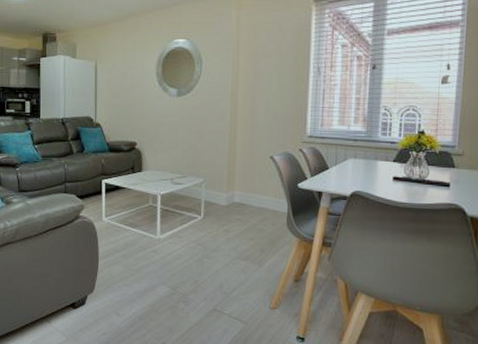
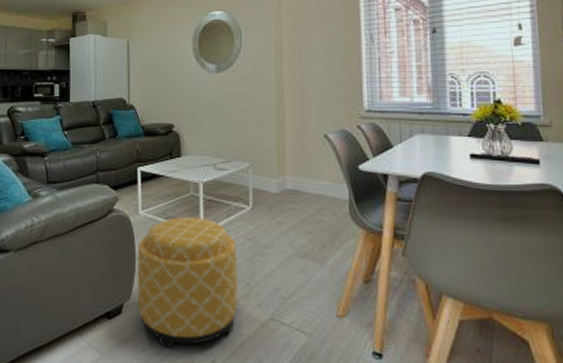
ottoman: none [99,224,188,334] -> present [137,217,238,349]

